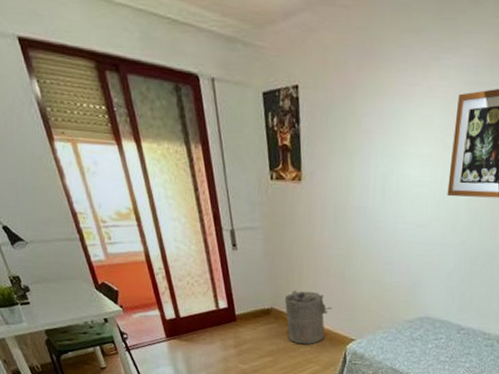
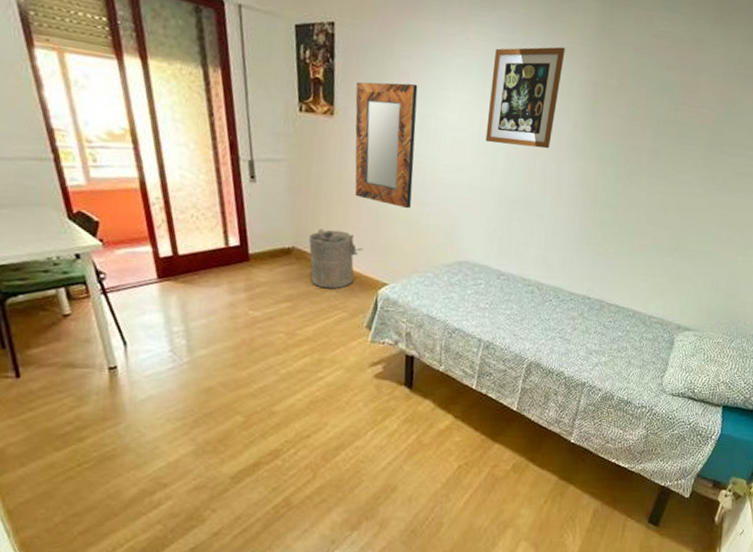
home mirror: none [320,141,380,268] -> present [355,82,418,209]

